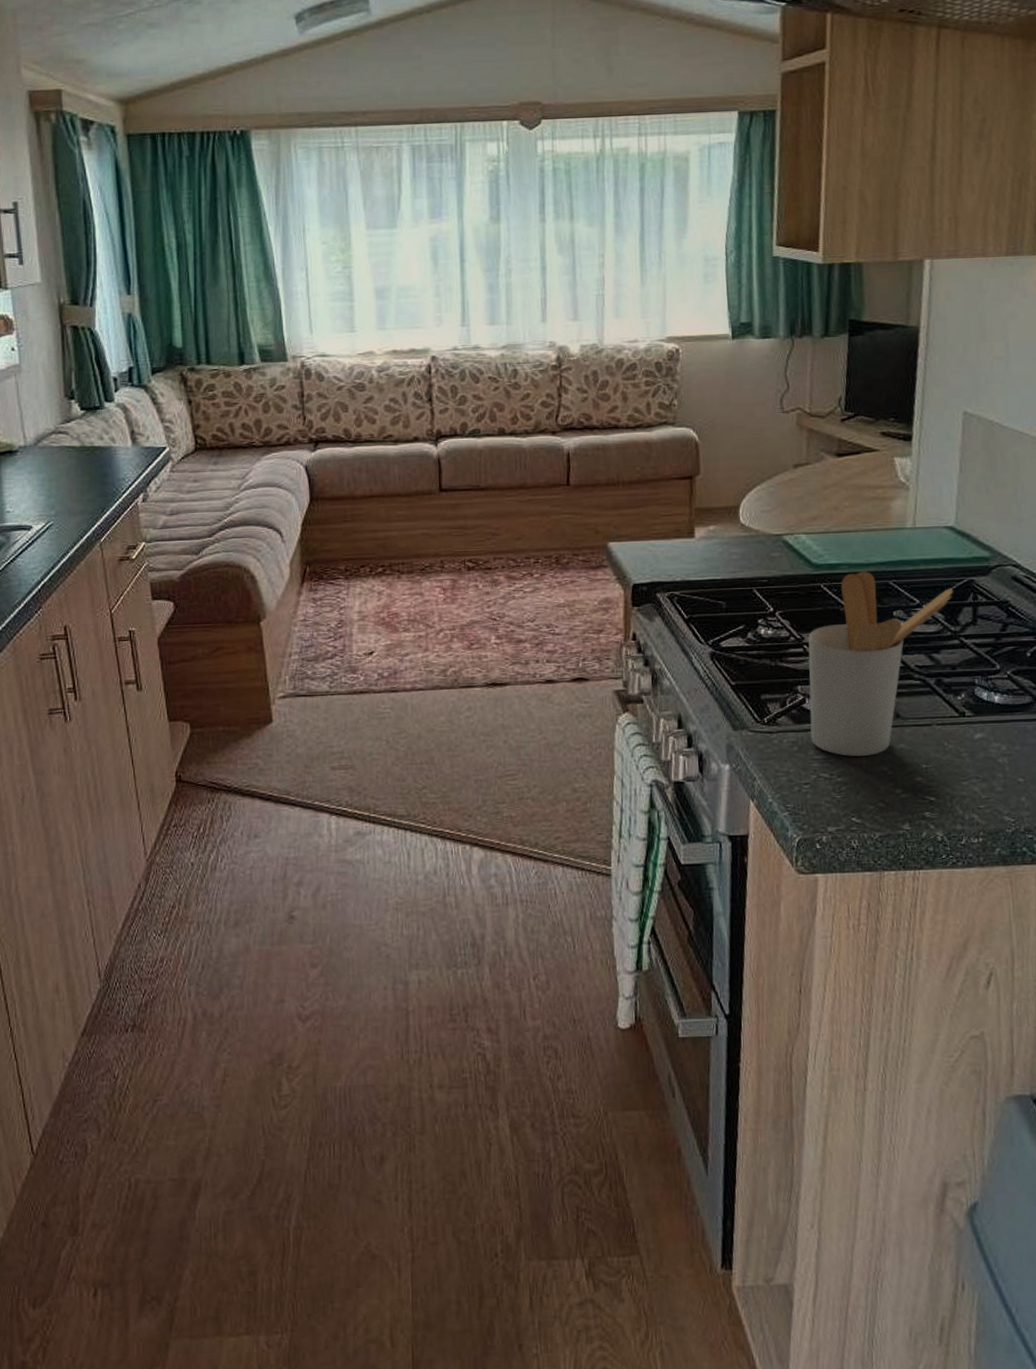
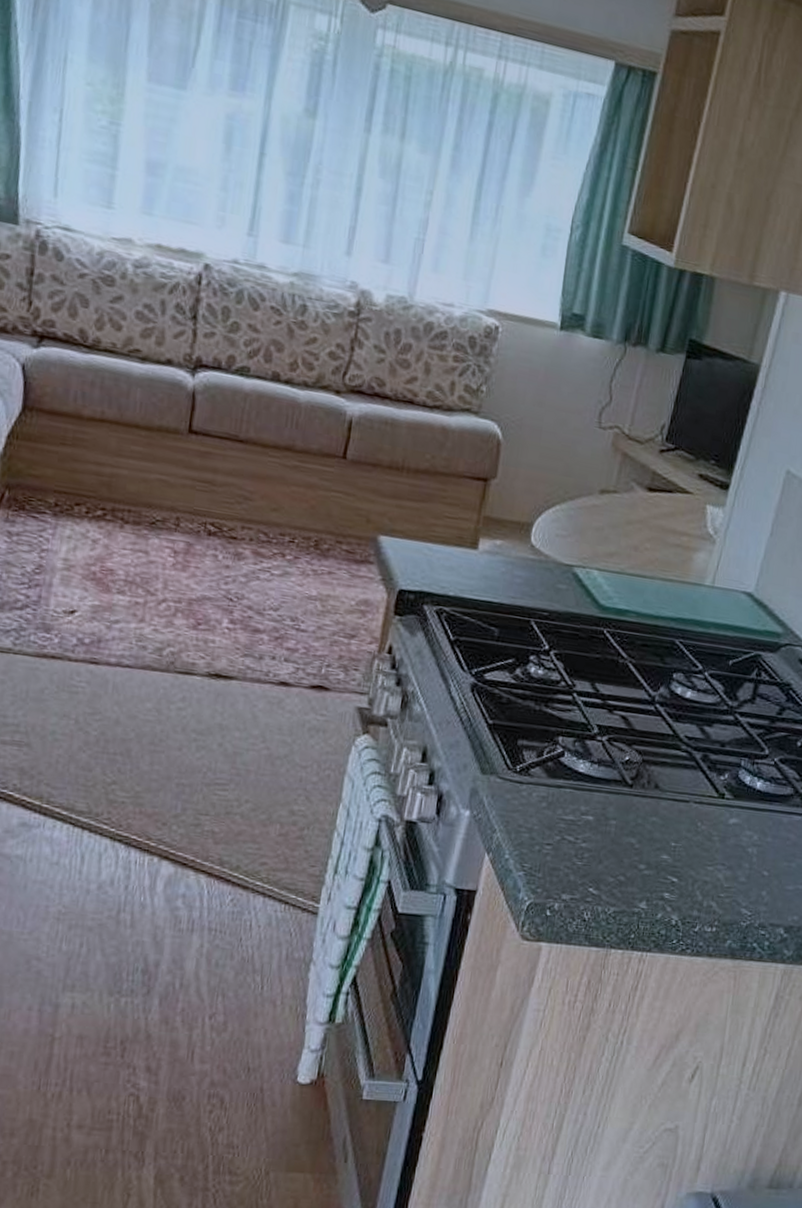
utensil holder: present [808,571,954,756] -> none [562,623,739,825]

